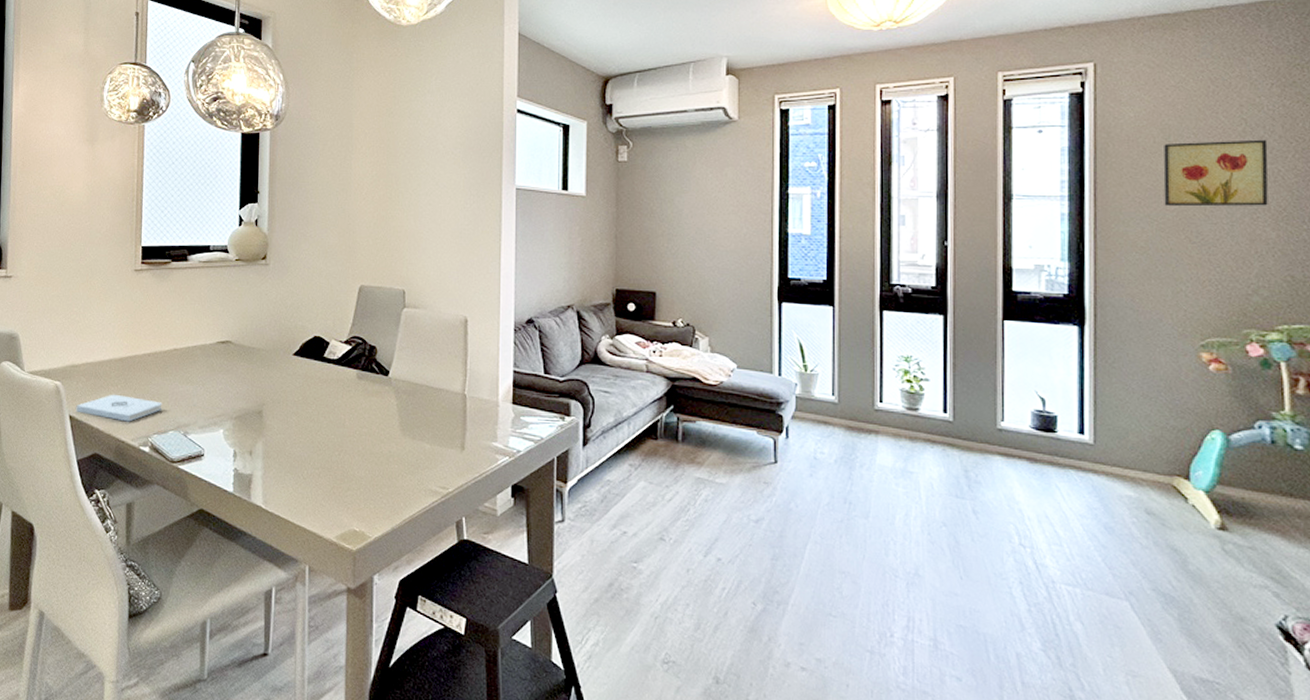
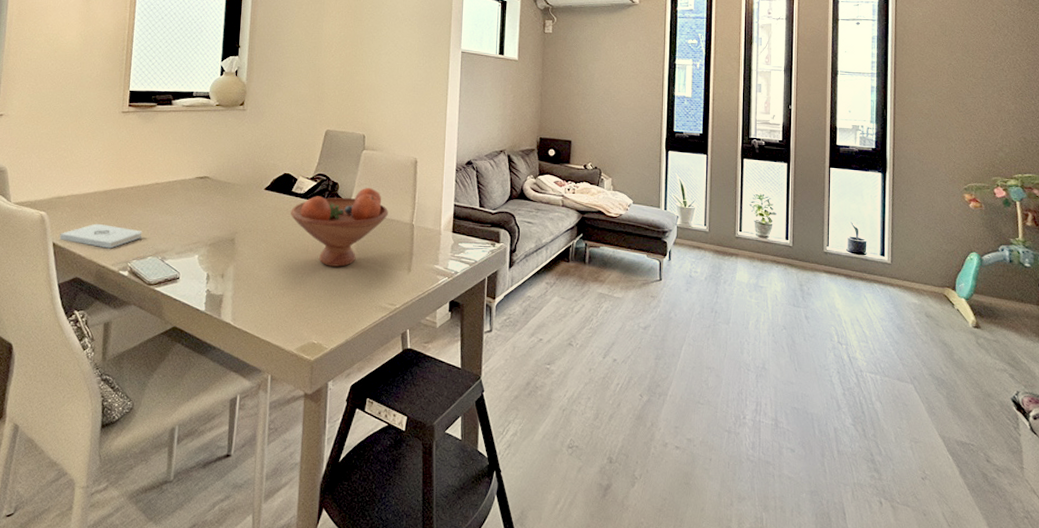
fruit bowl: none [323,352,435,444] -> present [291,188,388,267]
wall art: present [1163,139,1268,207] -> none [941,36,1010,86]

